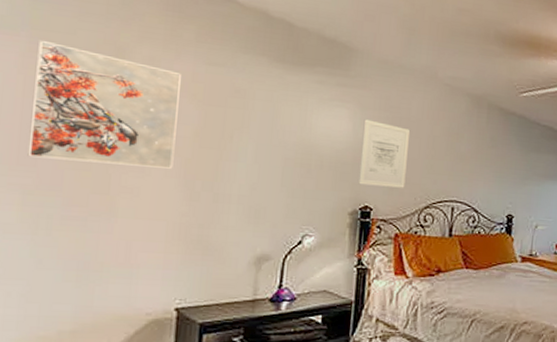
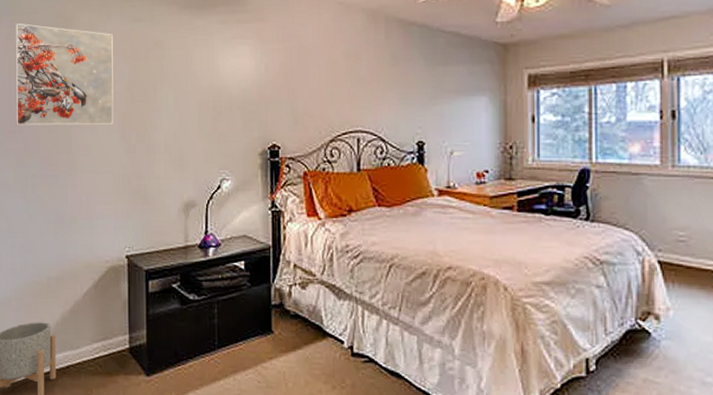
wall art: present [358,119,410,188] -> none [264,53,309,123]

